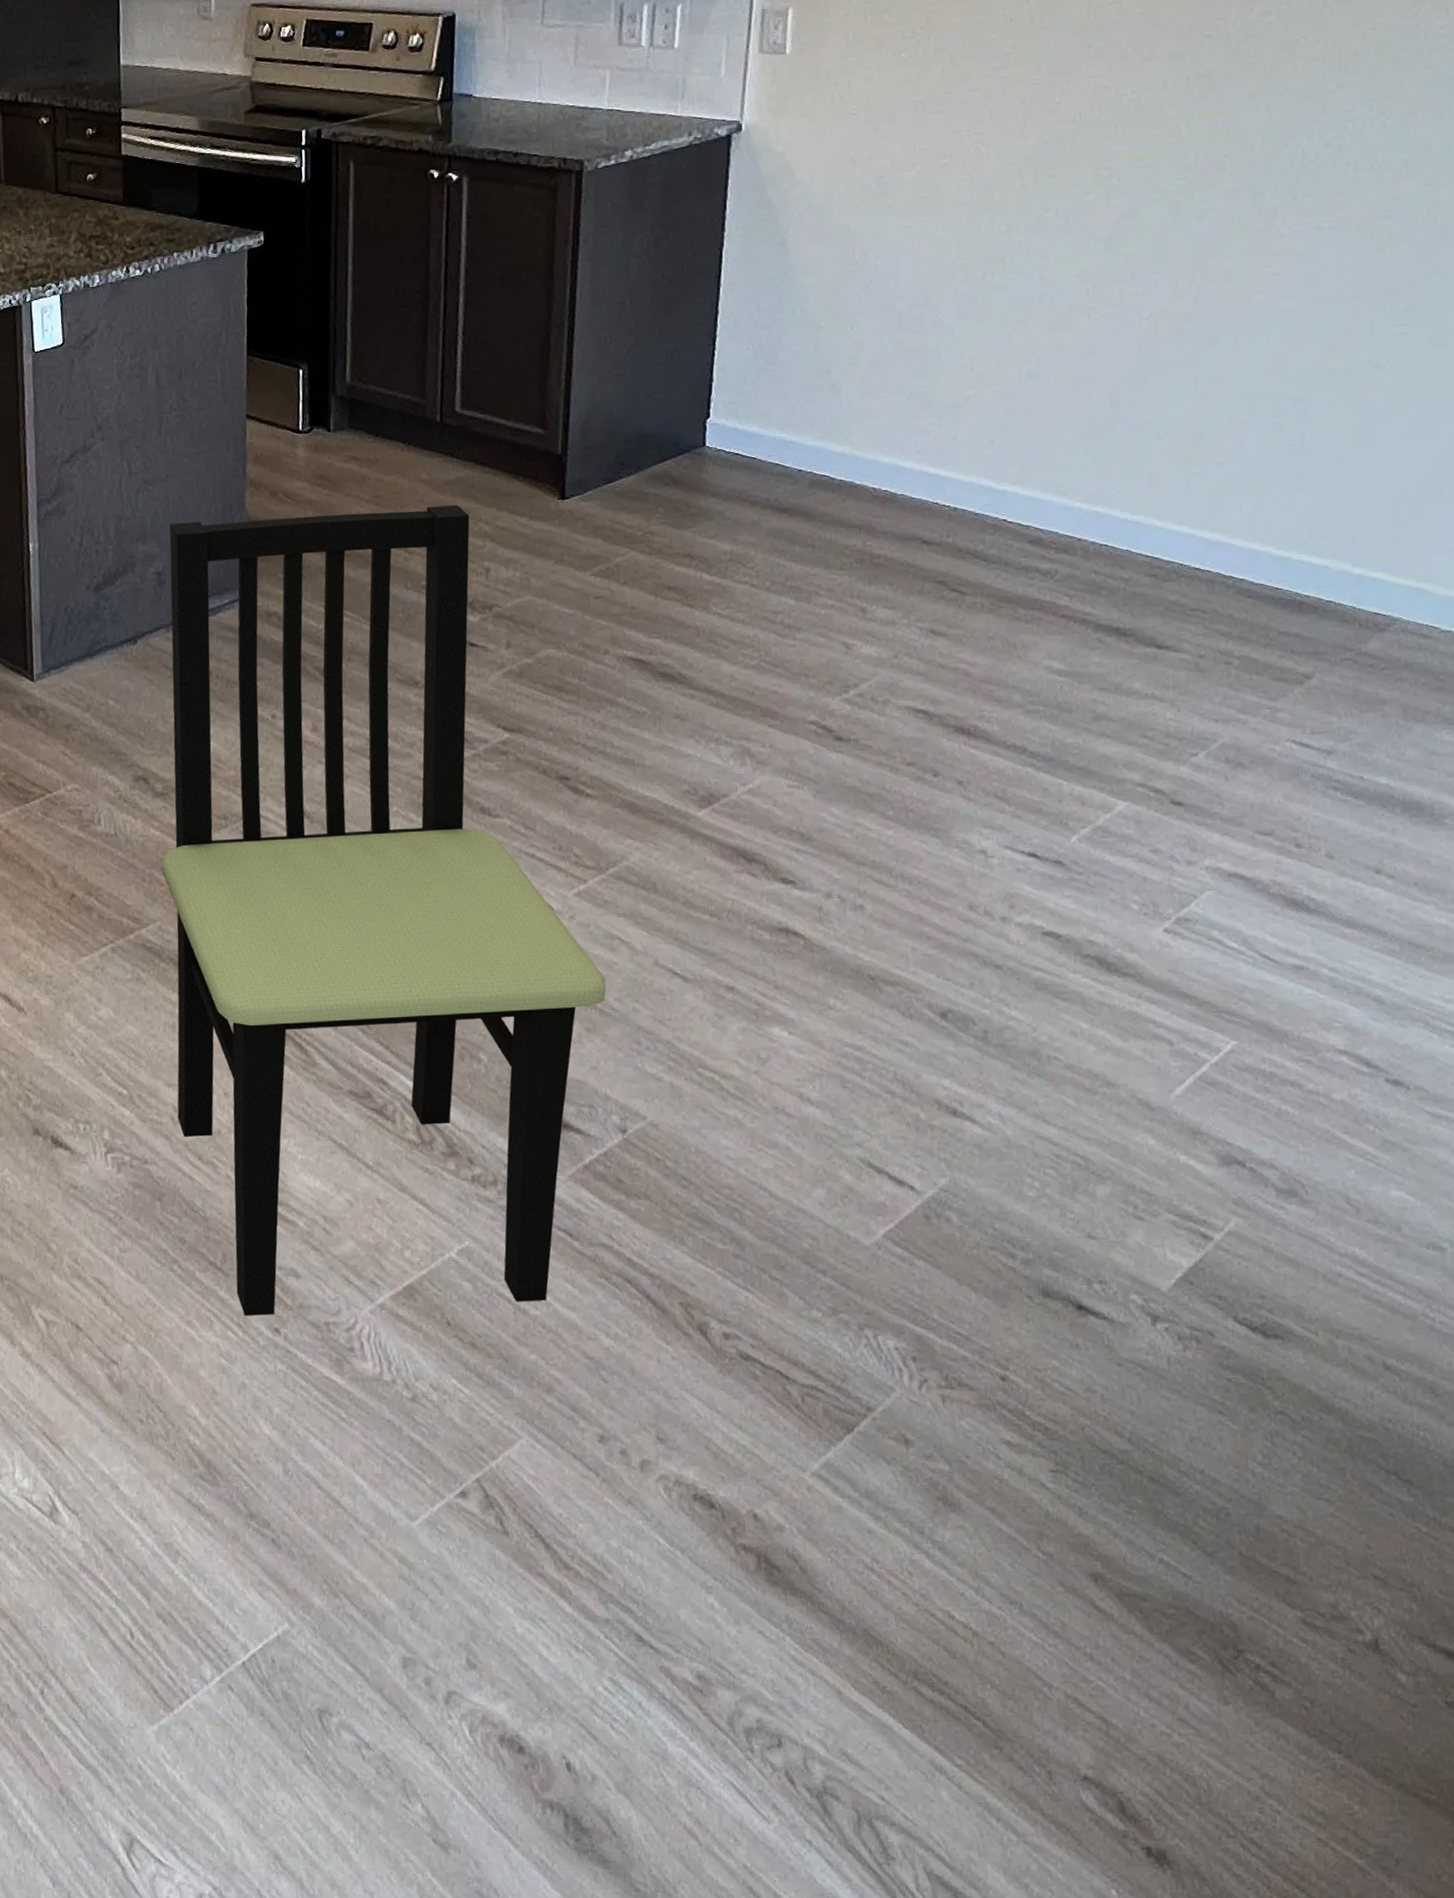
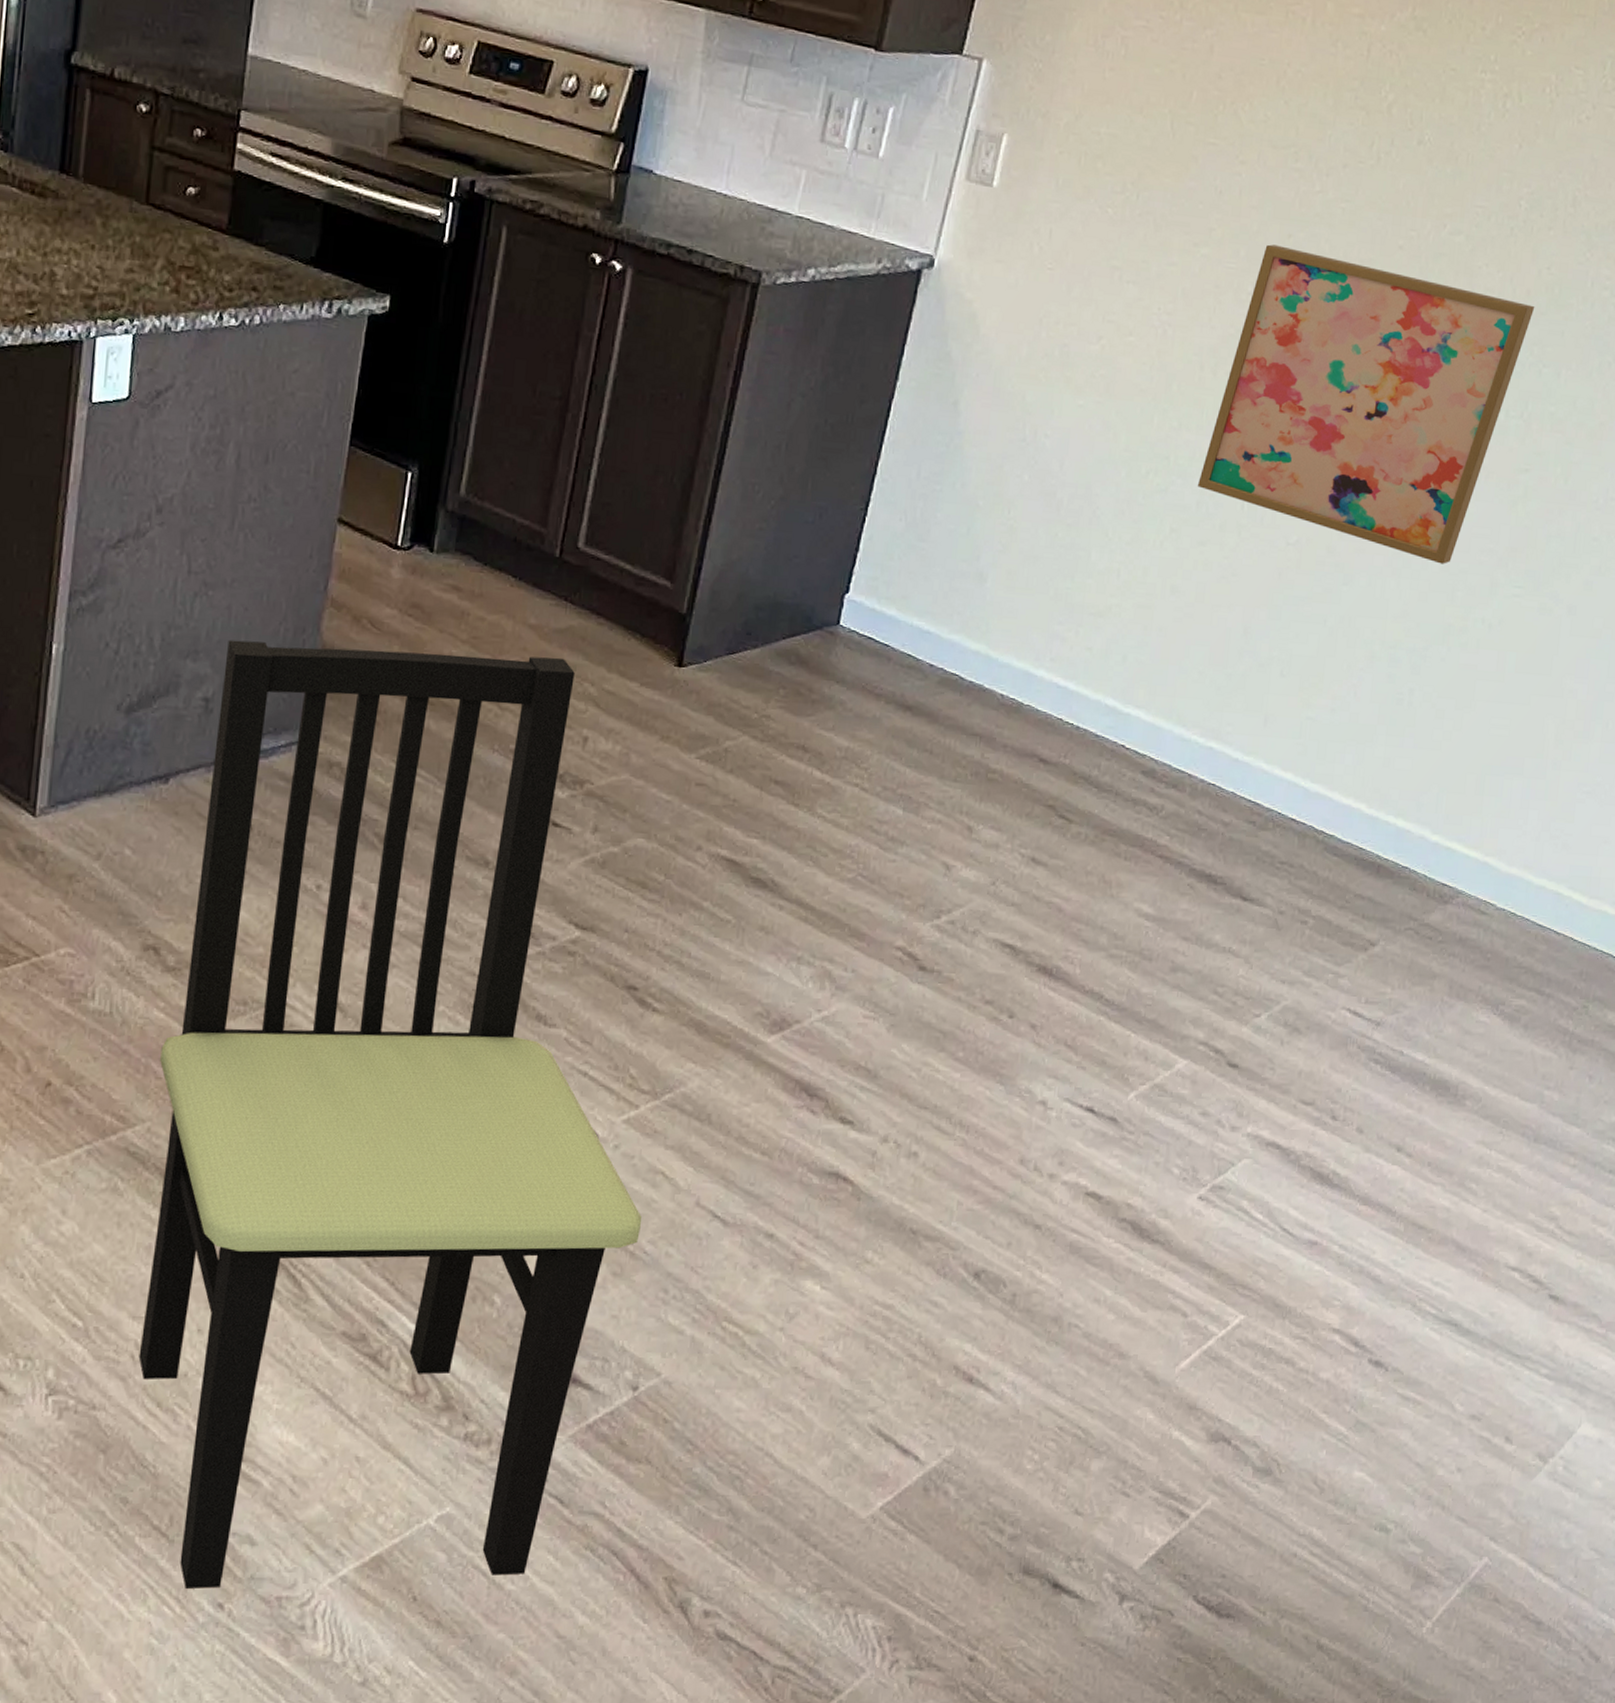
wall art: none [1037,56,1366,315] -> present [1198,244,1535,564]

